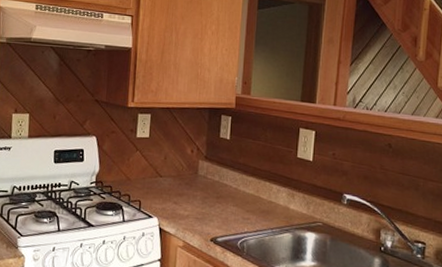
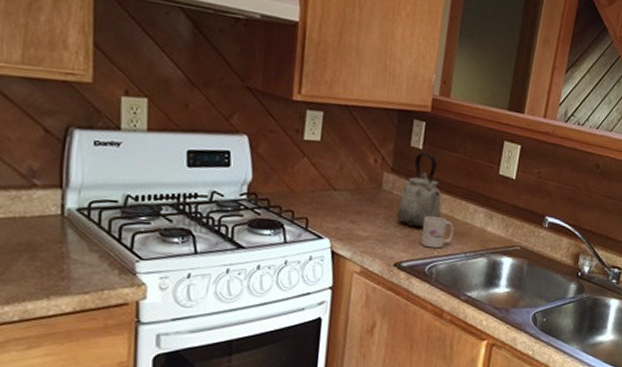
kettle: none [211,142,249,207] -> present [396,152,442,228]
mug: none [232,196,260,225] -> present [420,215,454,249]

